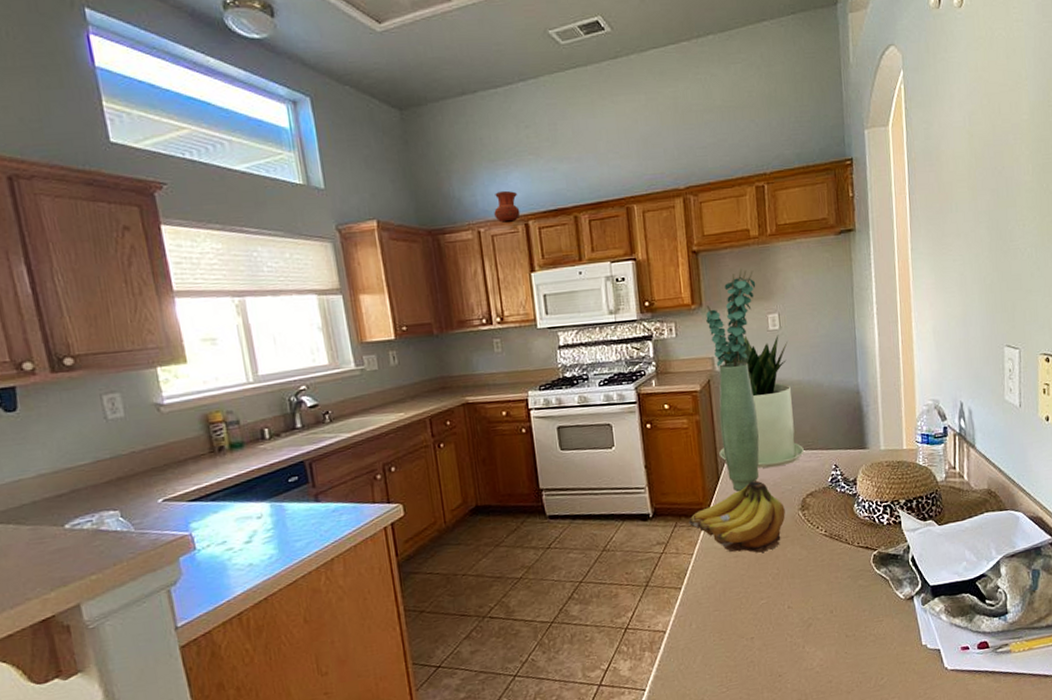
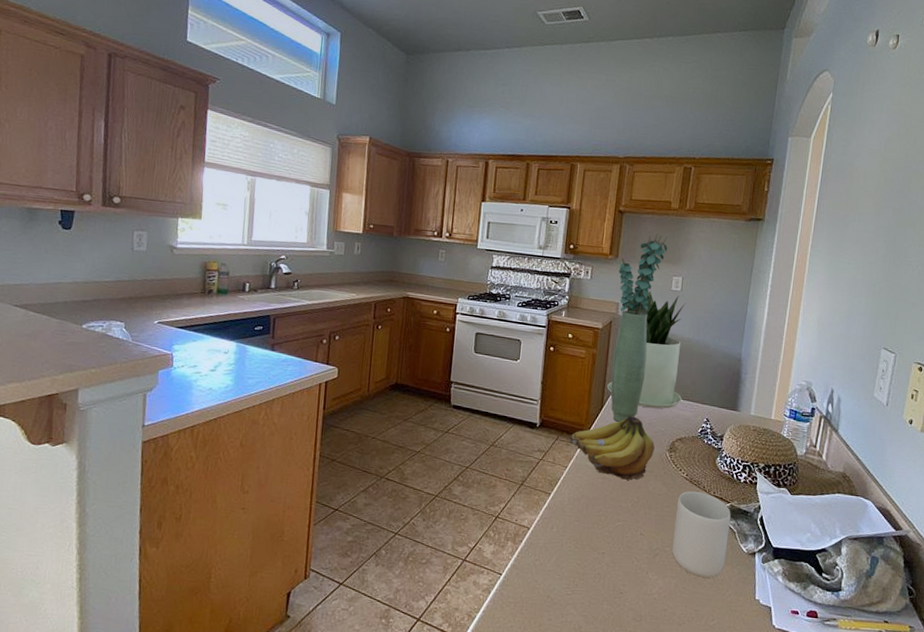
ceramic pot: present [494,190,521,224] -> none [462,131,484,159]
mug: none [820,546,884,637] -> present [672,491,731,578]

